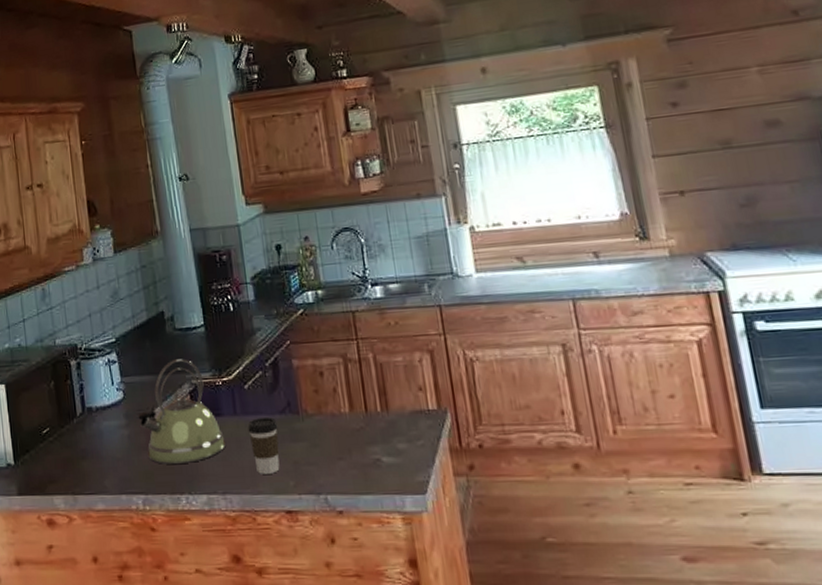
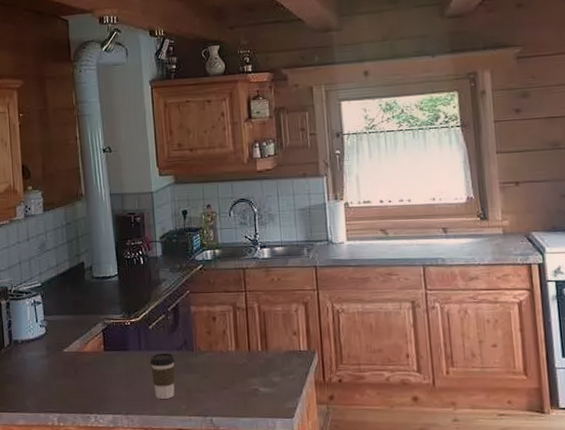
kettle: present [138,359,227,464] -> none [57,302,131,389]

